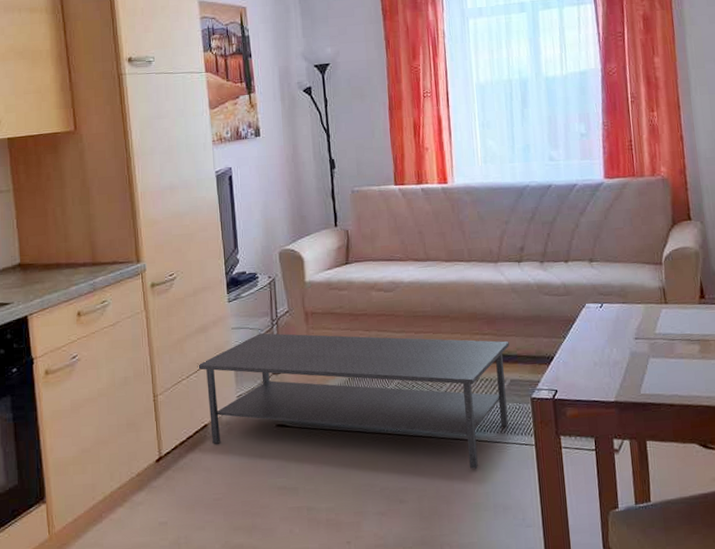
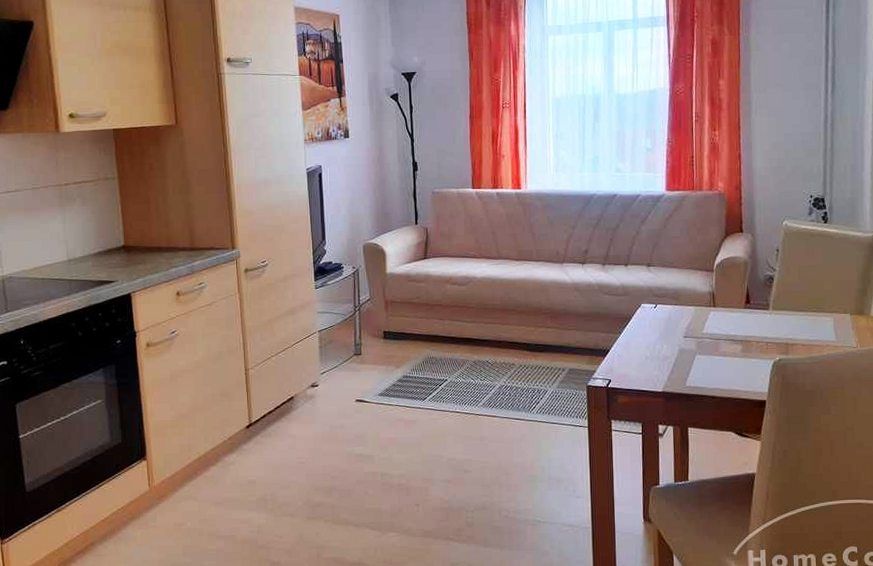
coffee table: present [197,333,510,469] -> none [285,318,570,446]

